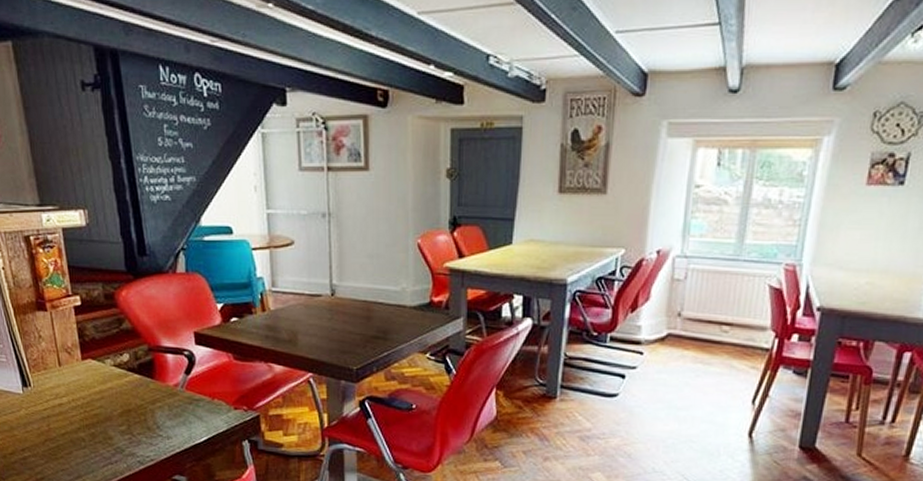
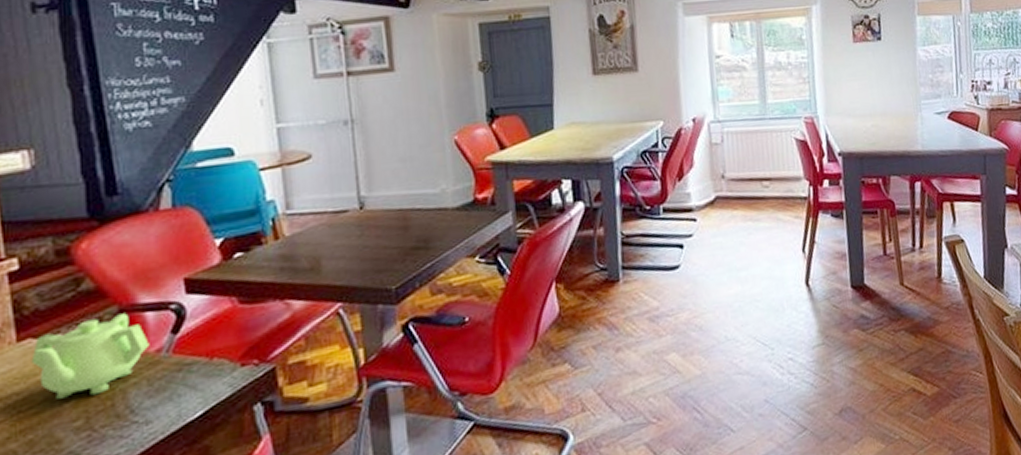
teapot: none [91,352,170,410] -> present [31,313,150,399]

